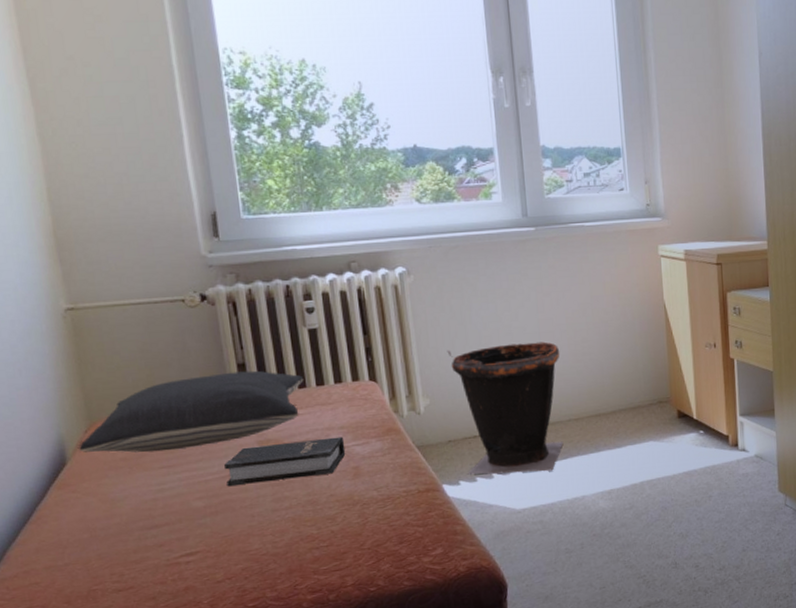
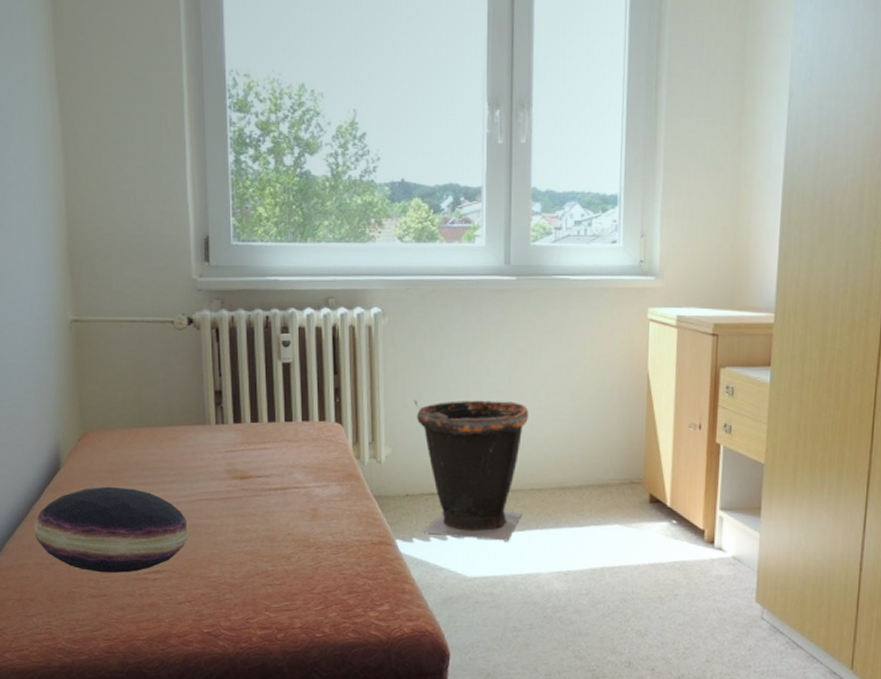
cushion: none [39,473,223,566] -> present [34,486,189,573]
pillow: present [78,370,304,453] -> none [72,398,274,469]
hardback book: present [224,436,346,487] -> none [195,474,306,513]

